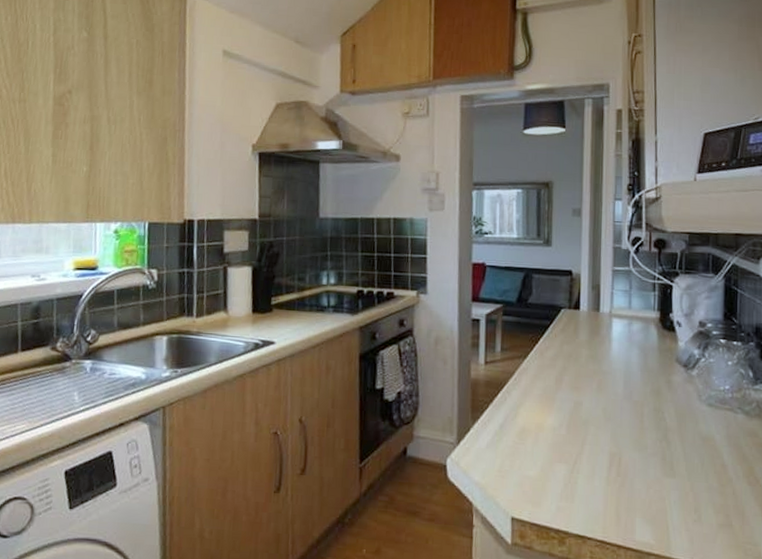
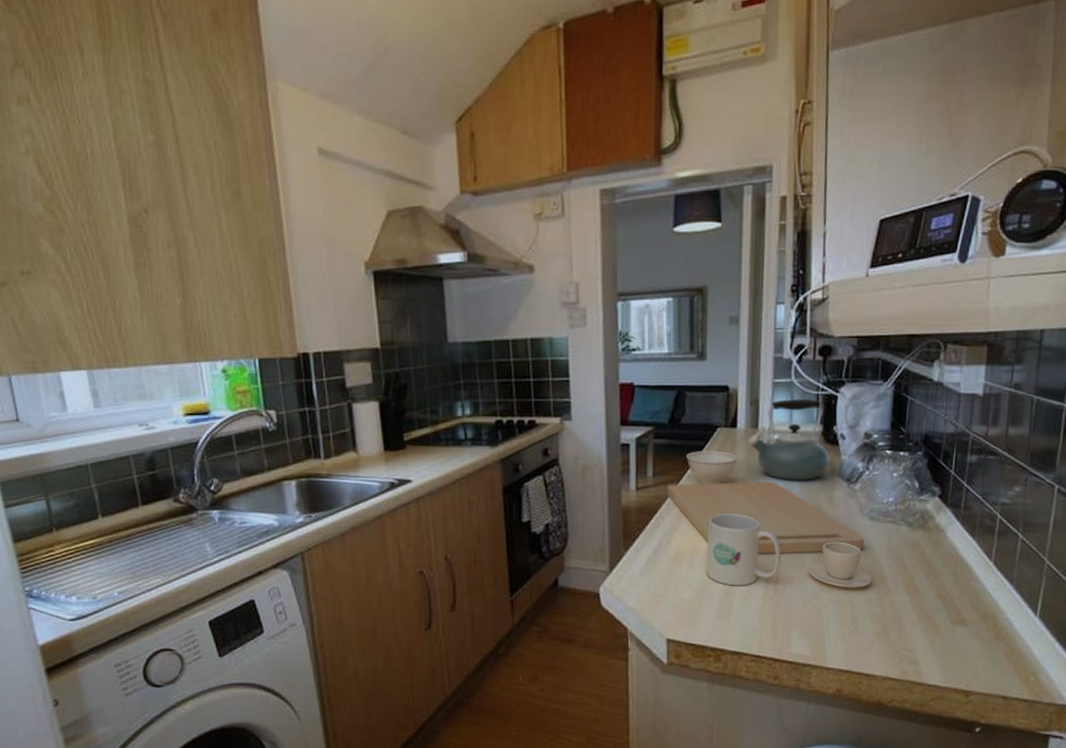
cutting board: none [514,360,704,436] -> present [667,481,865,554]
bowl: none [533,329,582,363] -> present [686,451,739,485]
mug: none [550,391,623,466] -> present [706,513,781,586]
kettle: none [589,286,667,364] -> present [747,399,829,480]
teacup: none [650,425,713,475] -> present [808,541,872,588]

